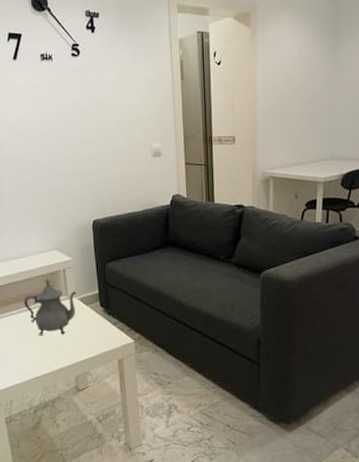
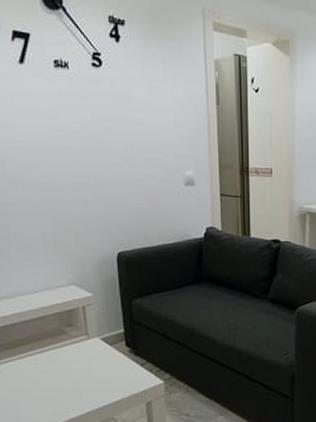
teapot: present [23,278,77,336] -> none [34,316,99,381]

